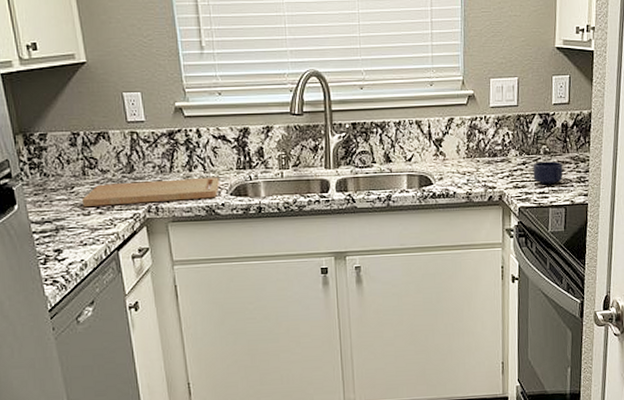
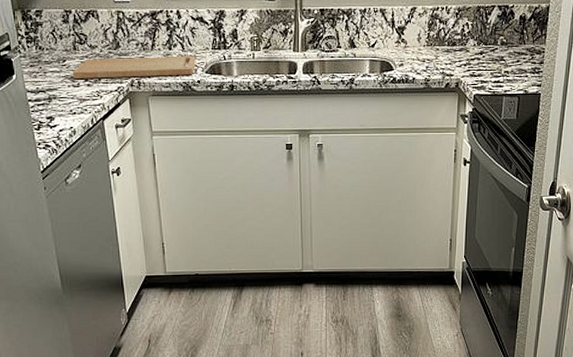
mug: present [533,161,563,185] -> none [489,52,519,75]

